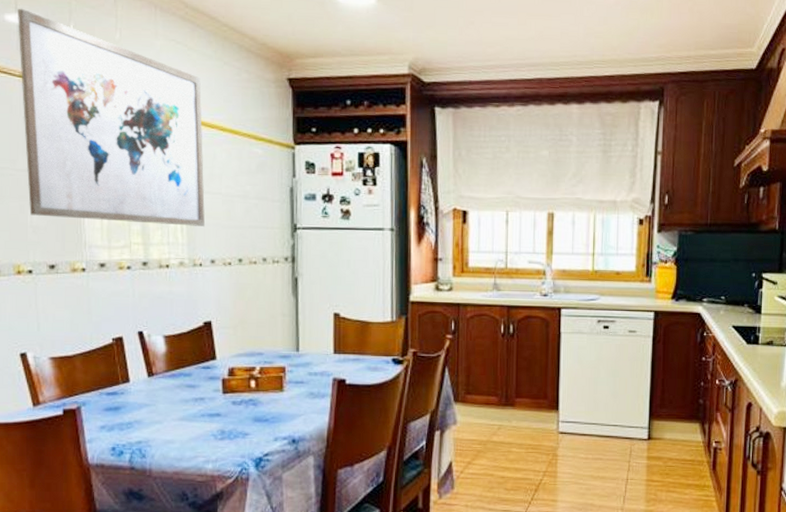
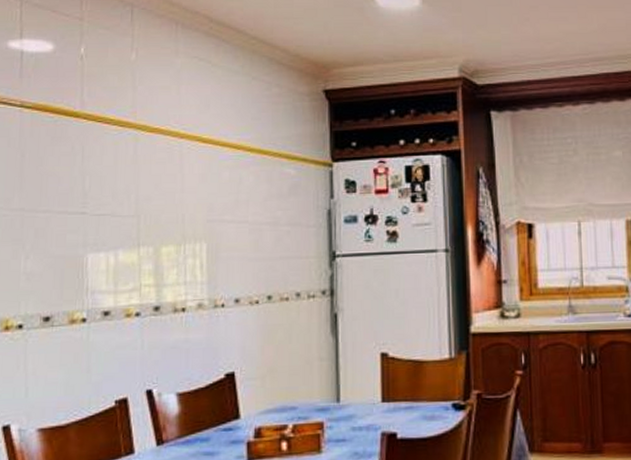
wall art: present [18,8,205,226] -> none [21,33,229,262]

